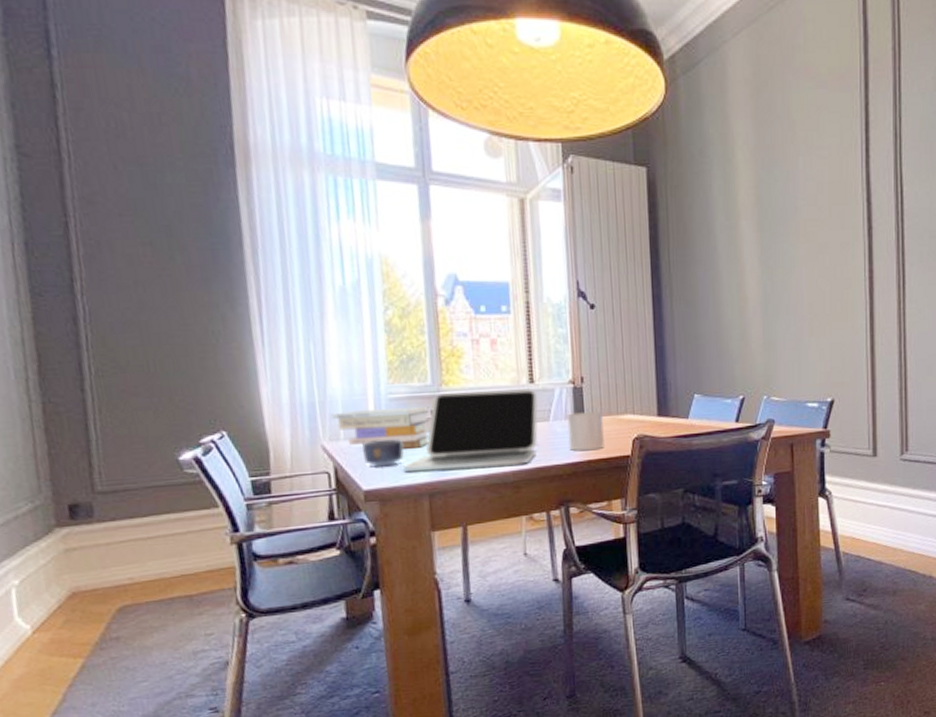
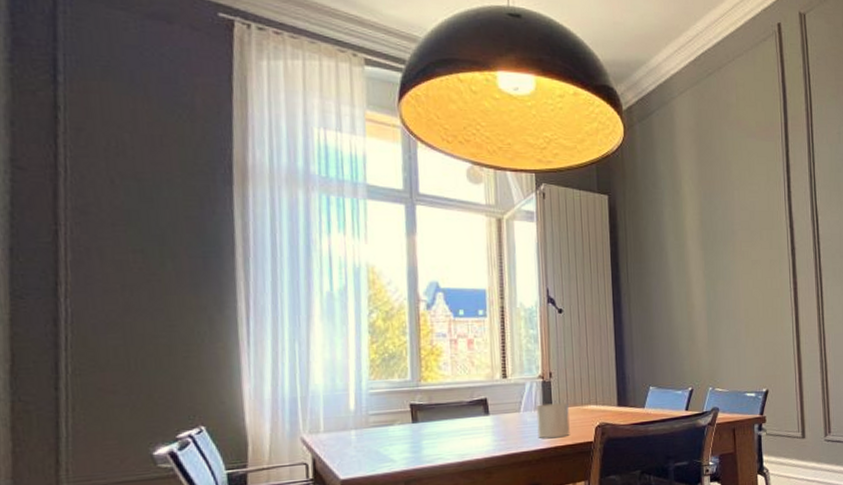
books: present [331,407,429,449] -> none [312,401,407,440]
mug: present [362,439,404,467] -> none [342,430,382,458]
laptop: present [403,389,538,472] -> none [381,383,510,462]

